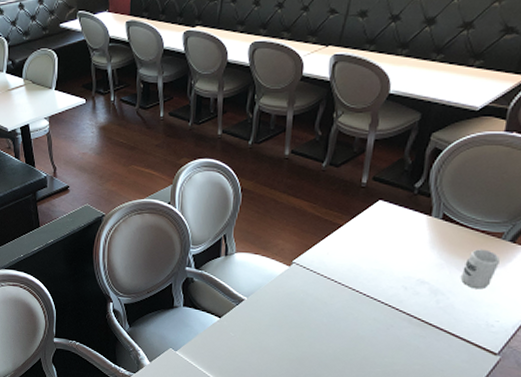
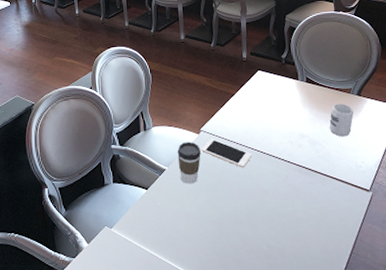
coffee cup: none [259,273,289,319] -> present [177,141,201,184]
cell phone: none [290,272,352,309] -> present [202,138,252,168]

